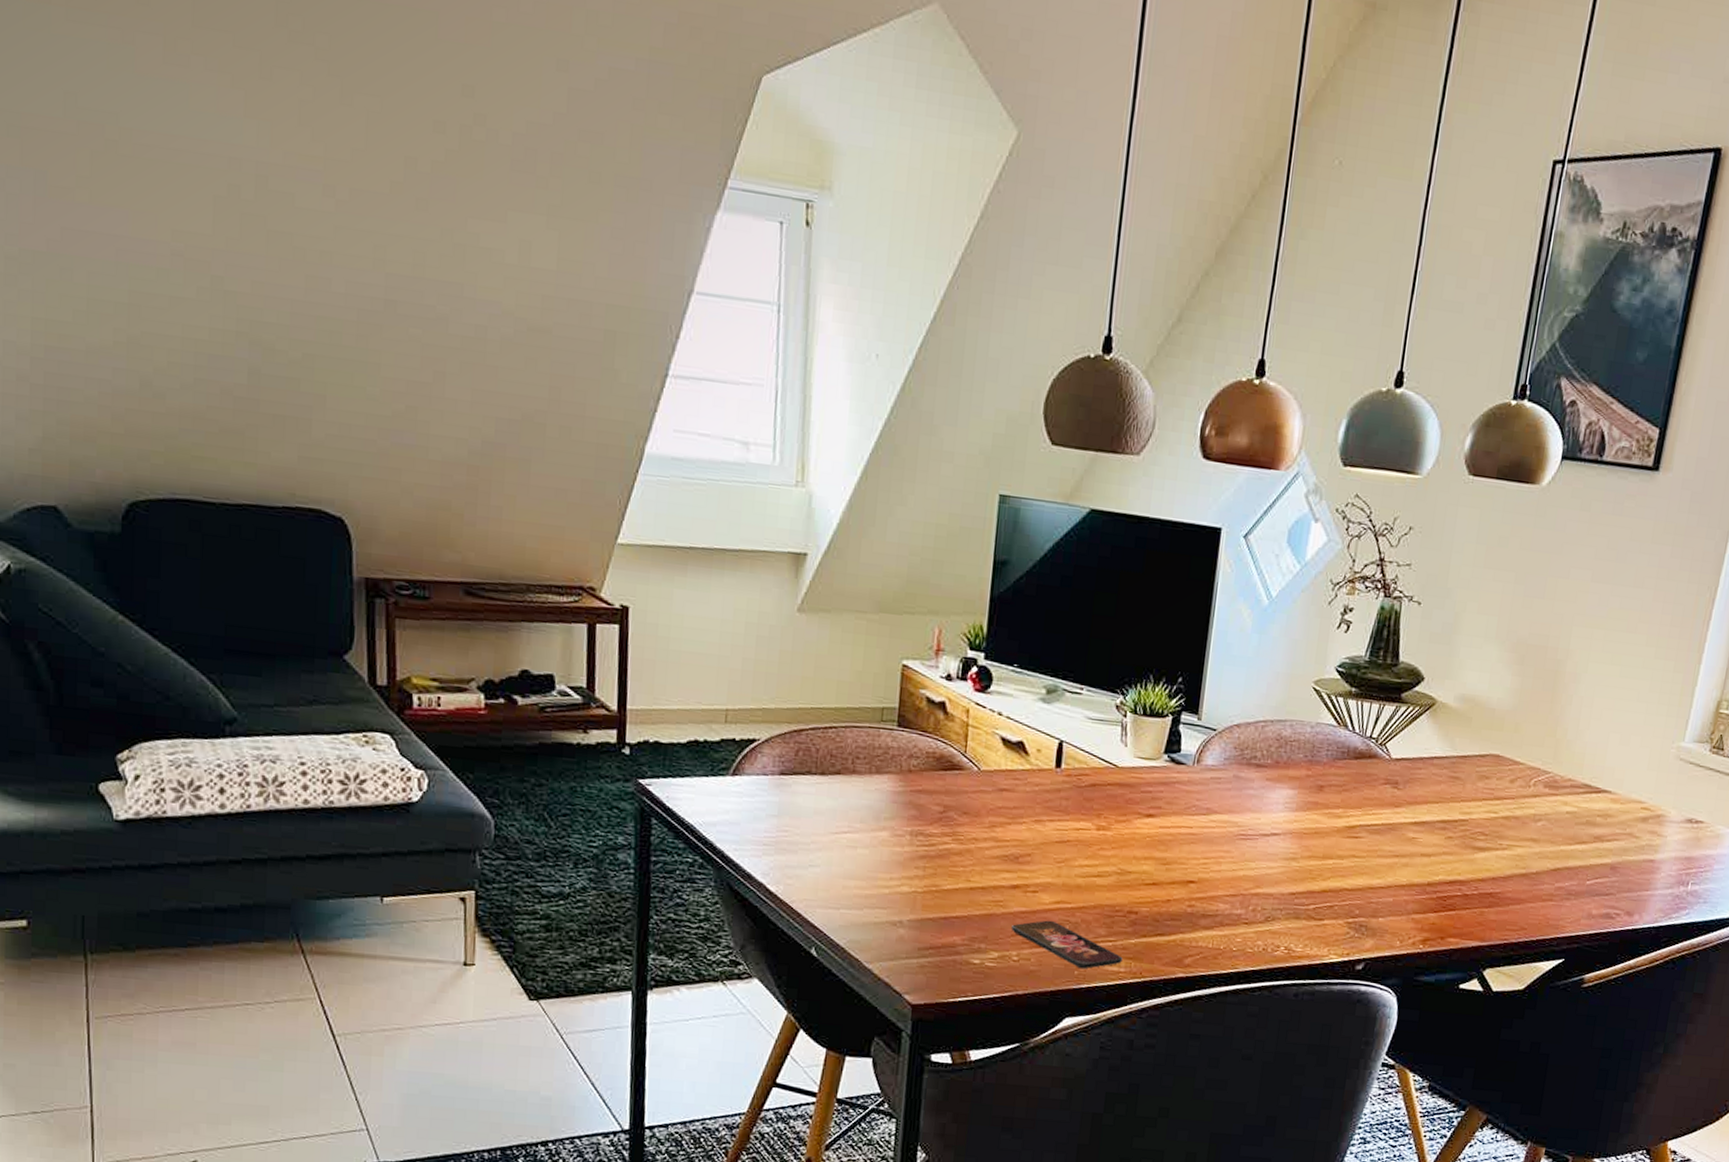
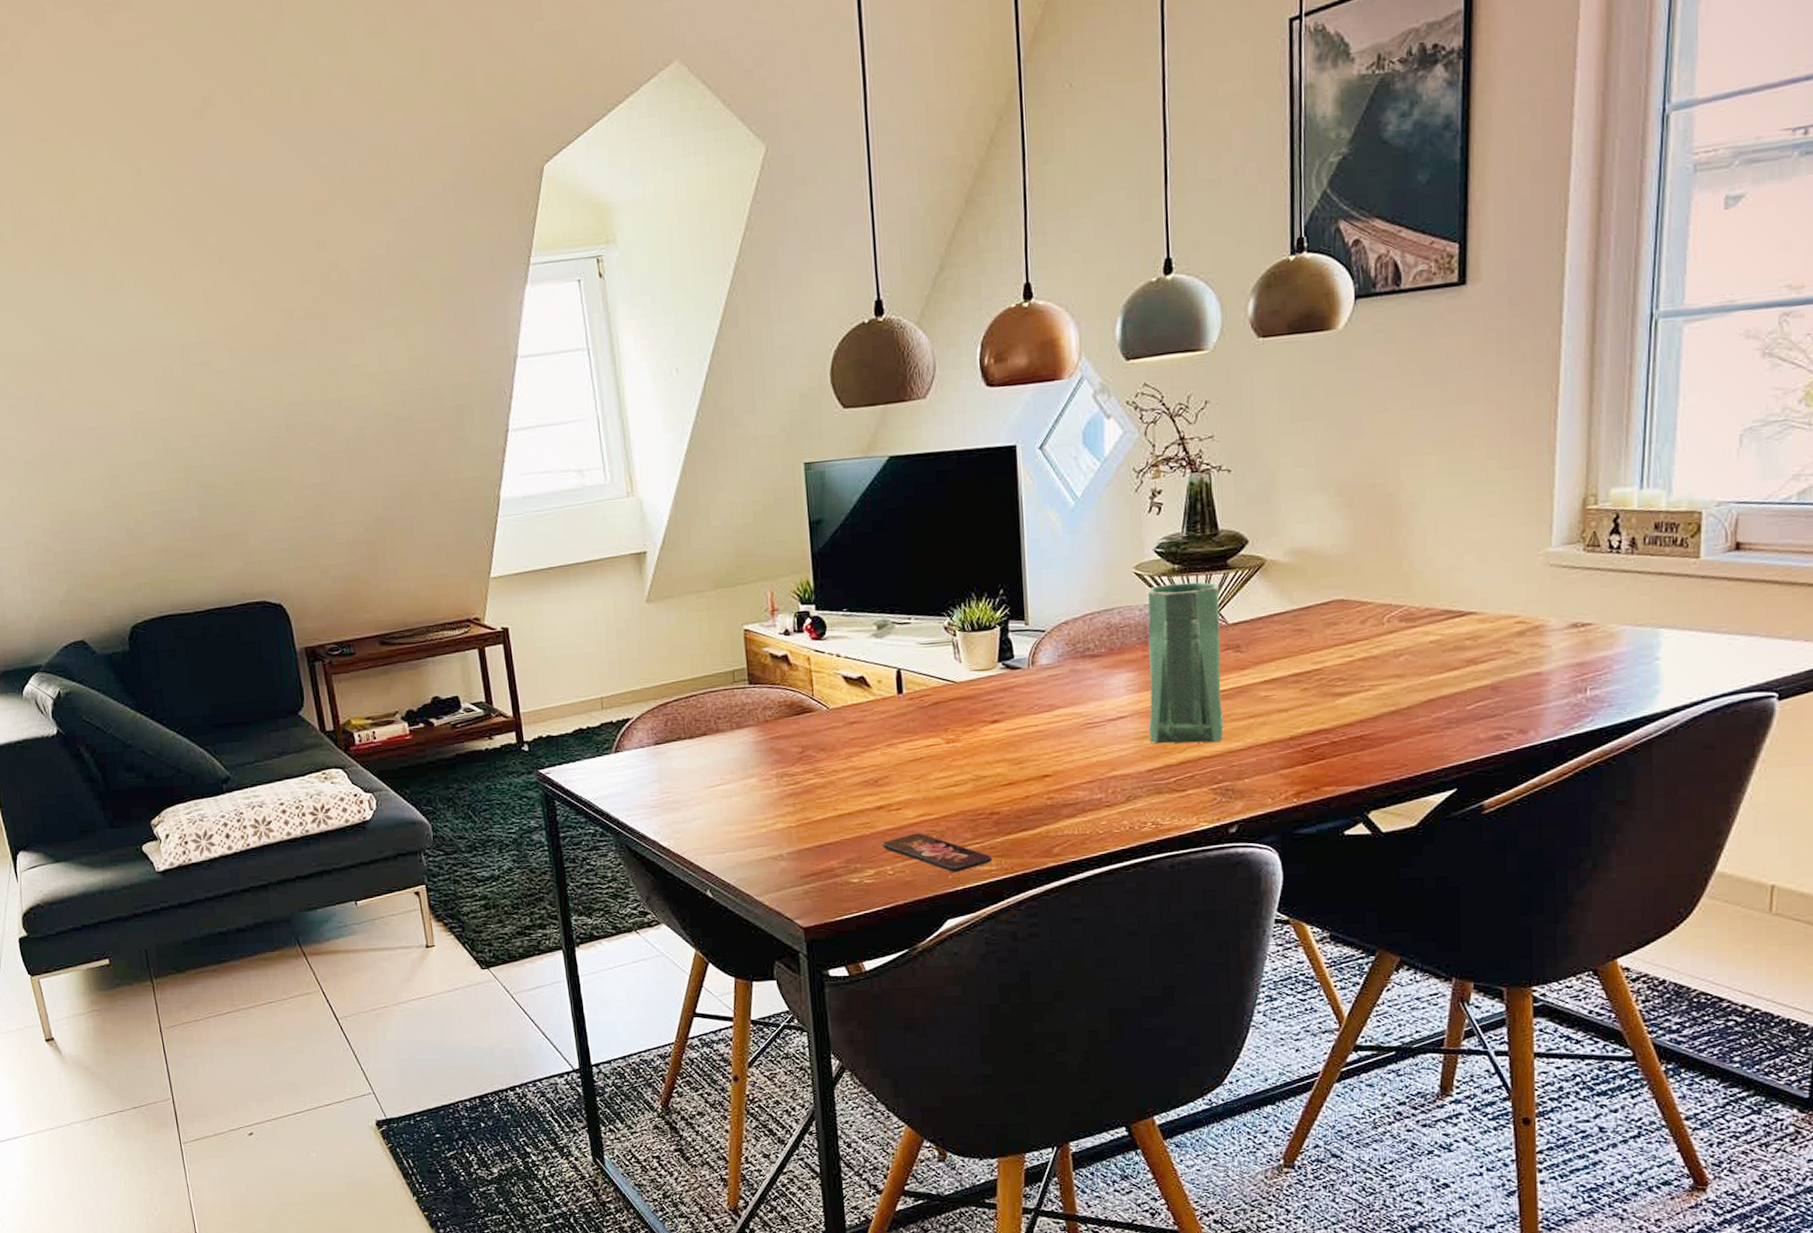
vase: none [1297,705,1391,876] -> present [1148,582,1224,744]

